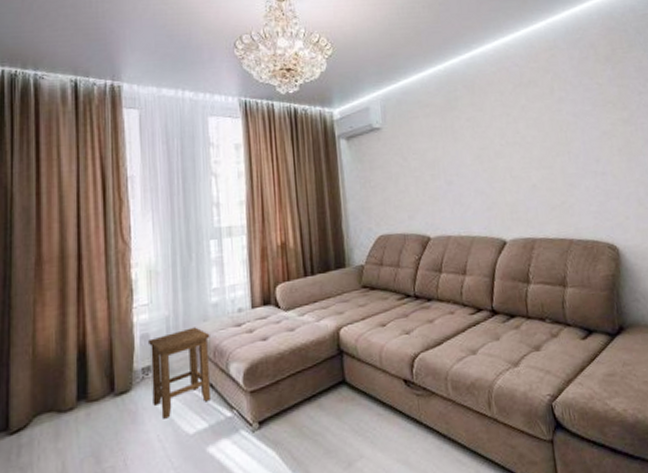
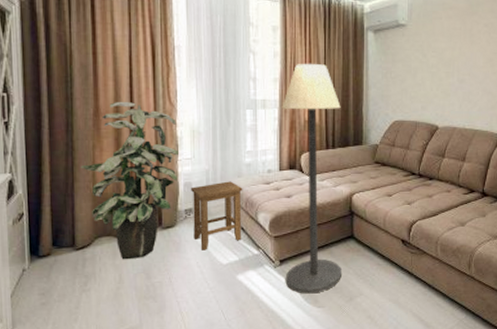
indoor plant: none [18,244,133,442] -> present [80,101,178,260]
floor lamp: none [250,180,335,464] -> present [282,63,341,294]

